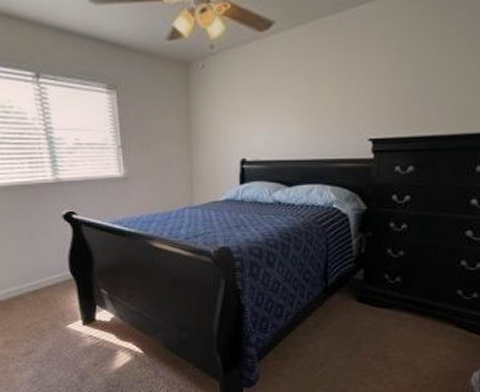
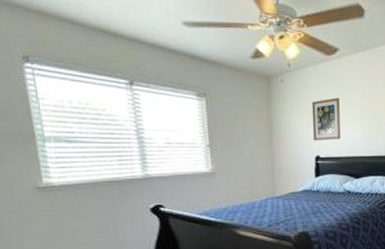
wall art: none [238,86,272,141] -> present [312,98,340,141]

